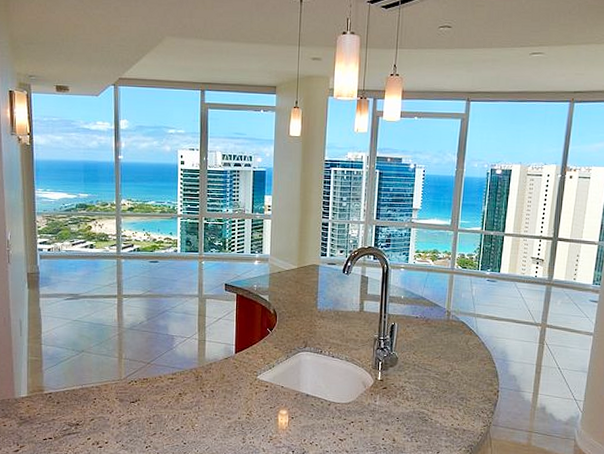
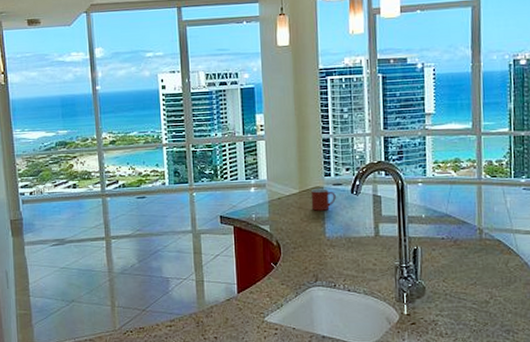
mug: none [307,266,329,286] -> present [310,188,336,211]

